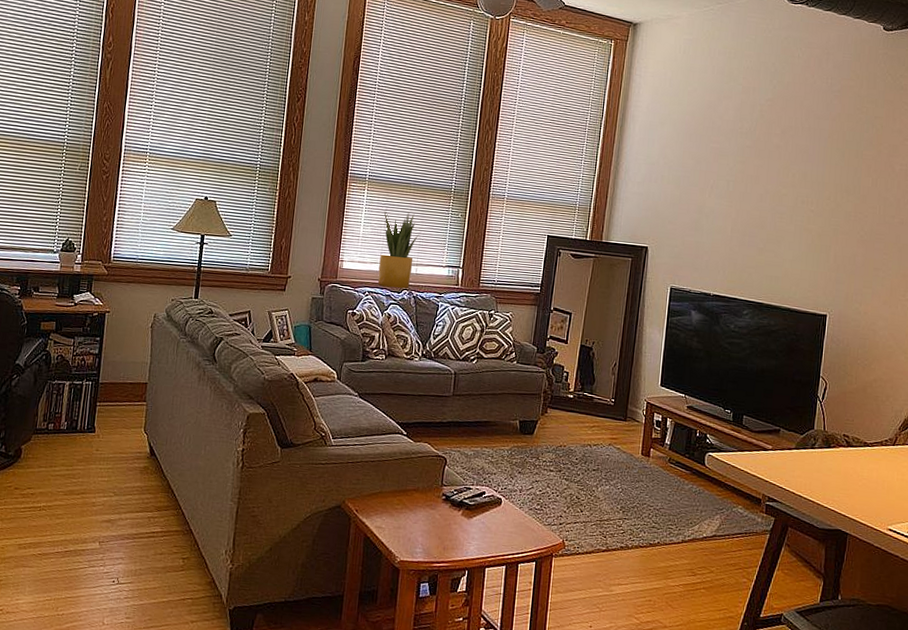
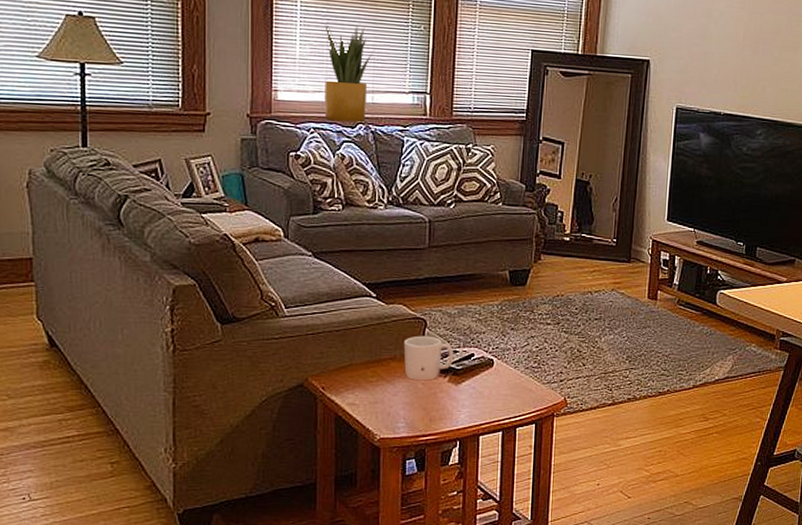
mug: none [425,471,468,513] -> present [403,335,454,381]

